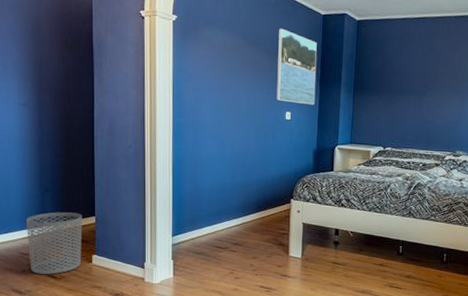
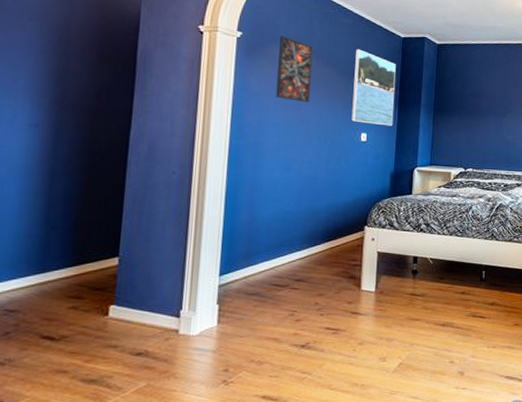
waste bin: present [26,212,83,275] -> none [17,254,101,336]
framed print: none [209,17,240,83] -> present [276,35,313,103]

